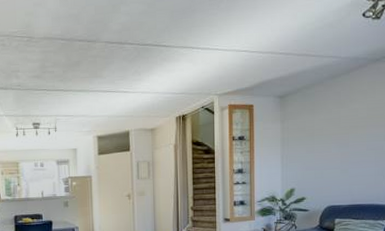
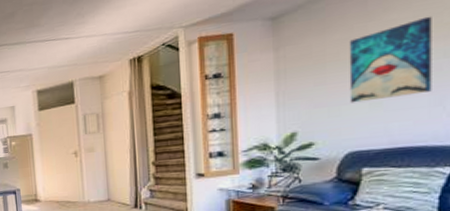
wall art: none [328,109,378,169] -> present [349,16,432,103]

